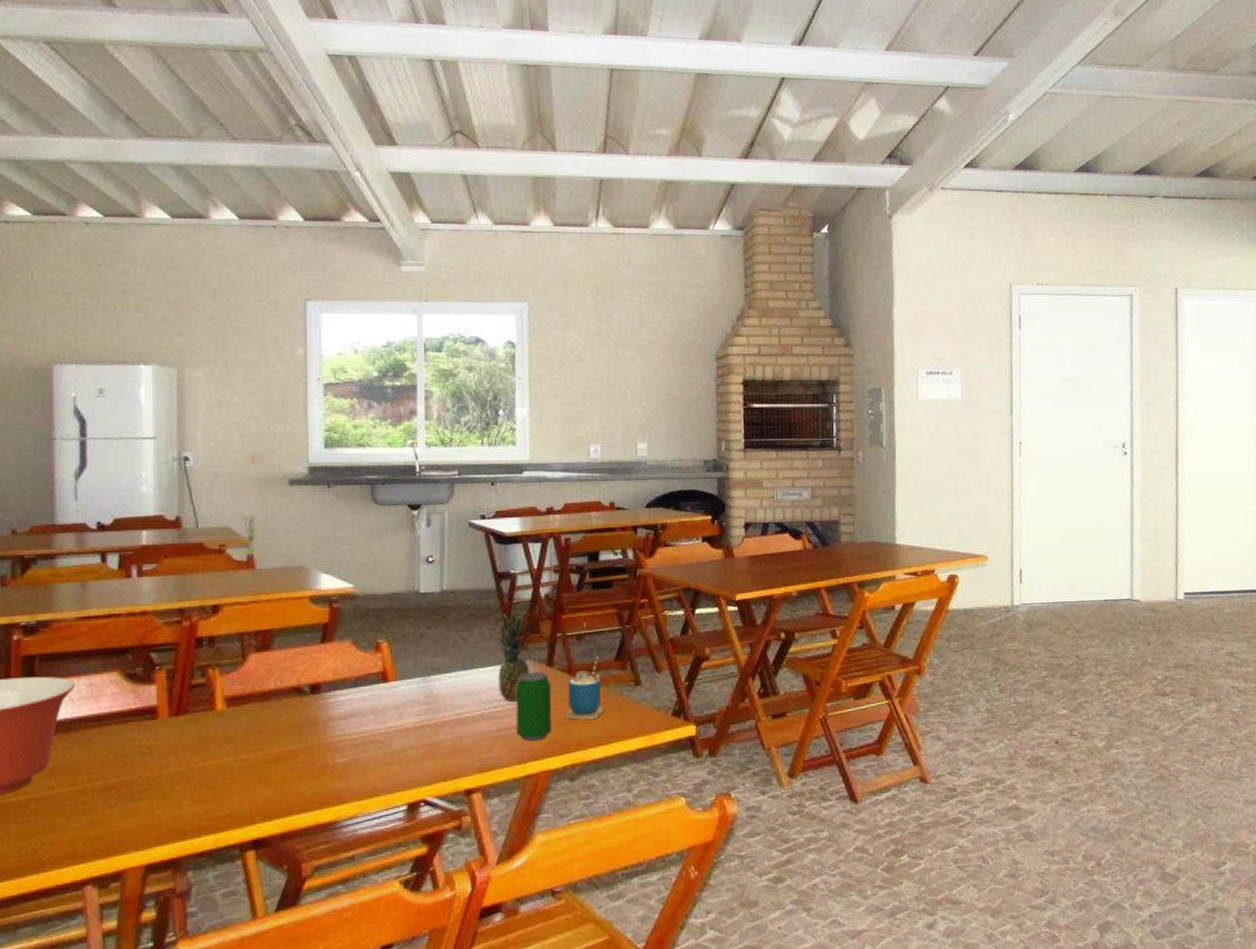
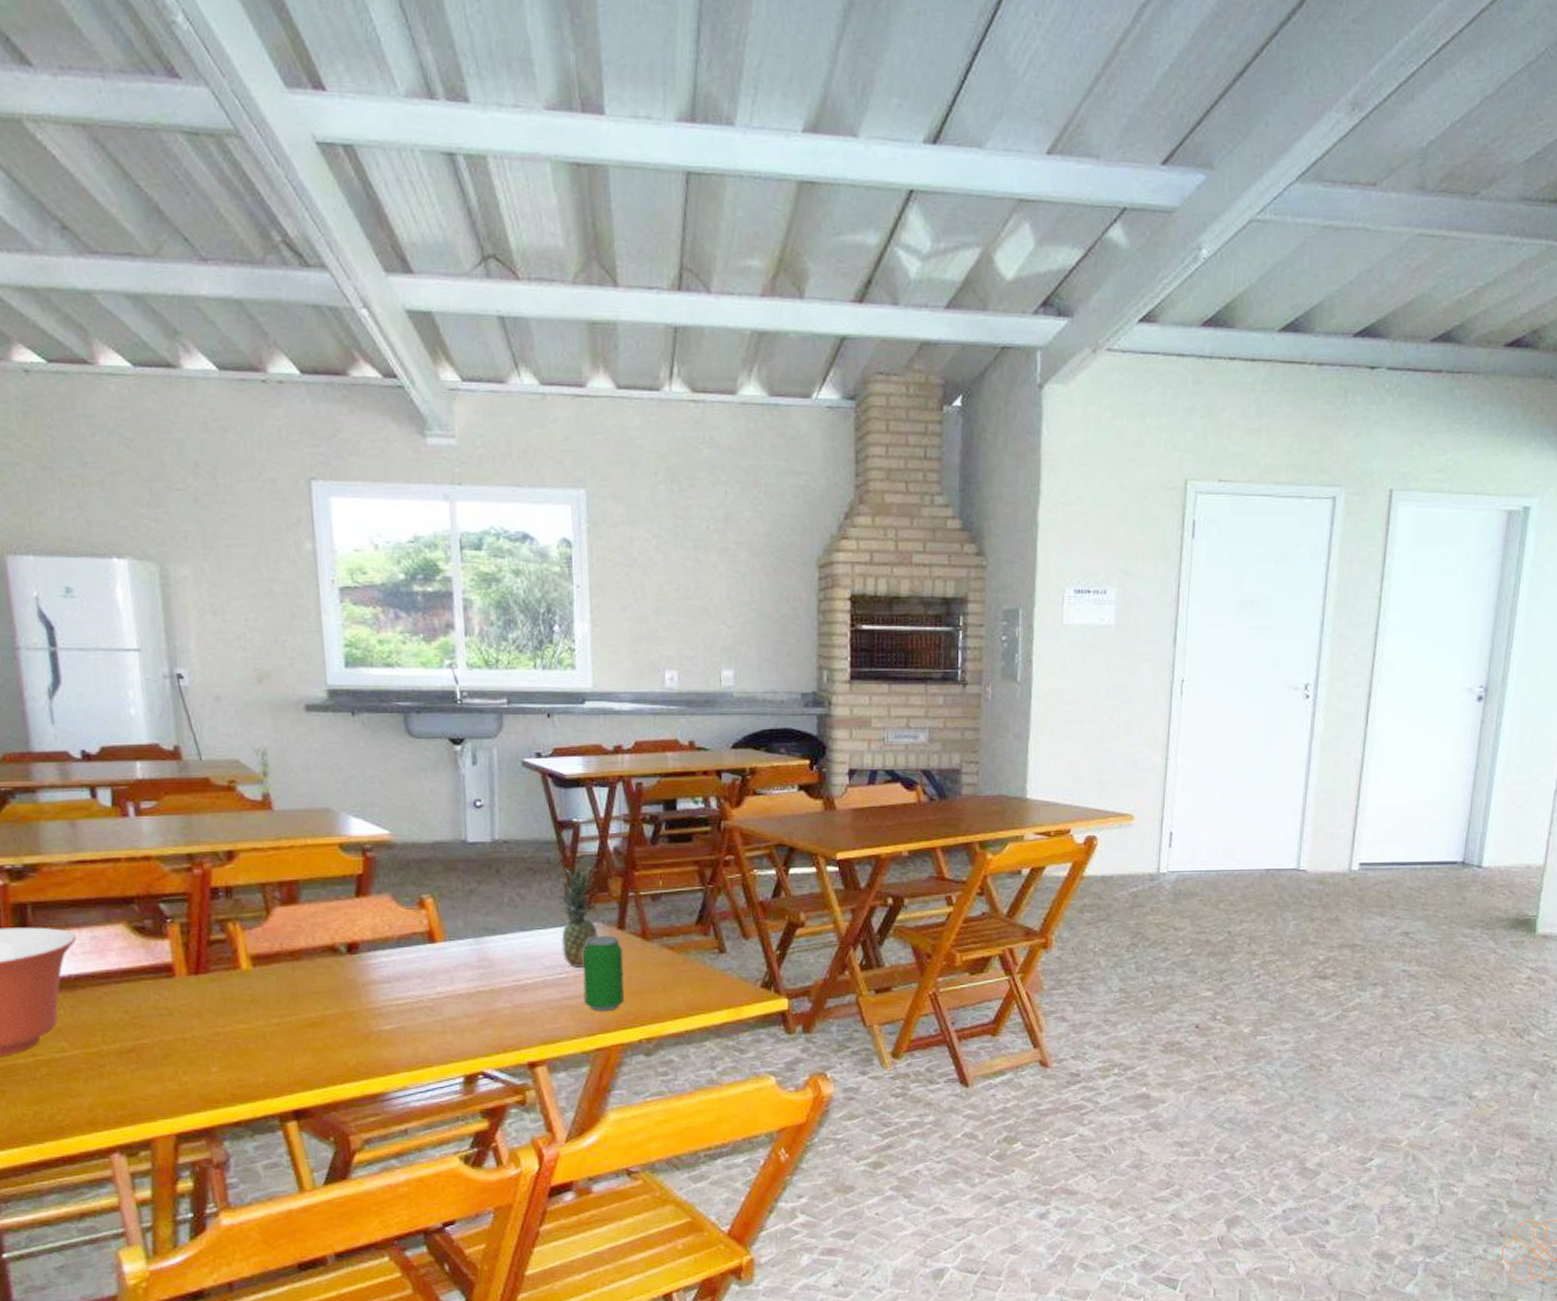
cup: present [565,656,605,720] -> none [639,919,684,990]

